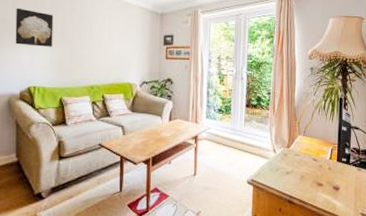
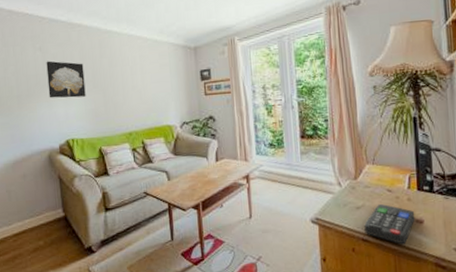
remote control: none [291,170,333,207] -> present [364,203,415,245]

